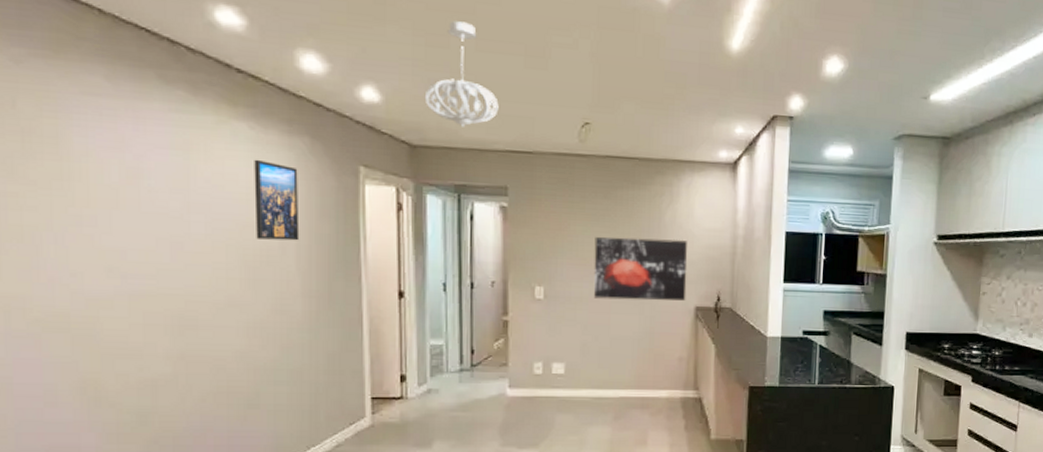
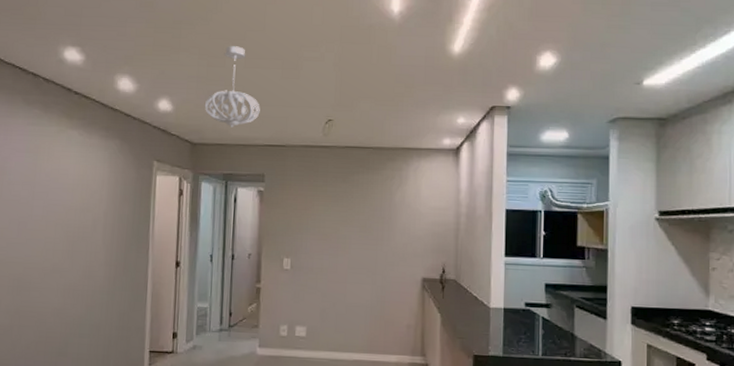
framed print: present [254,159,300,241] -> none [76,158,110,220]
wall art: present [593,237,687,301] -> none [332,215,415,272]

